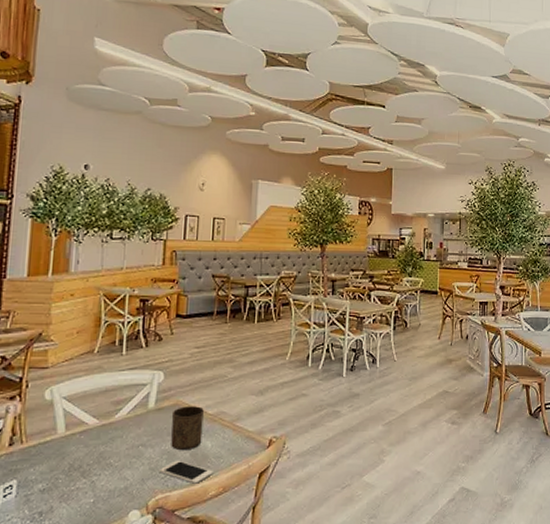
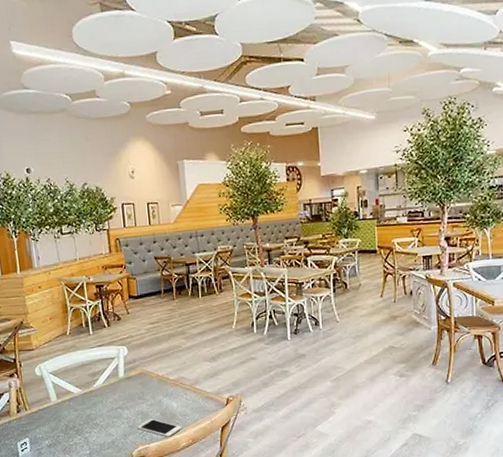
cup: present [171,406,204,451] -> none [139,373,169,411]

